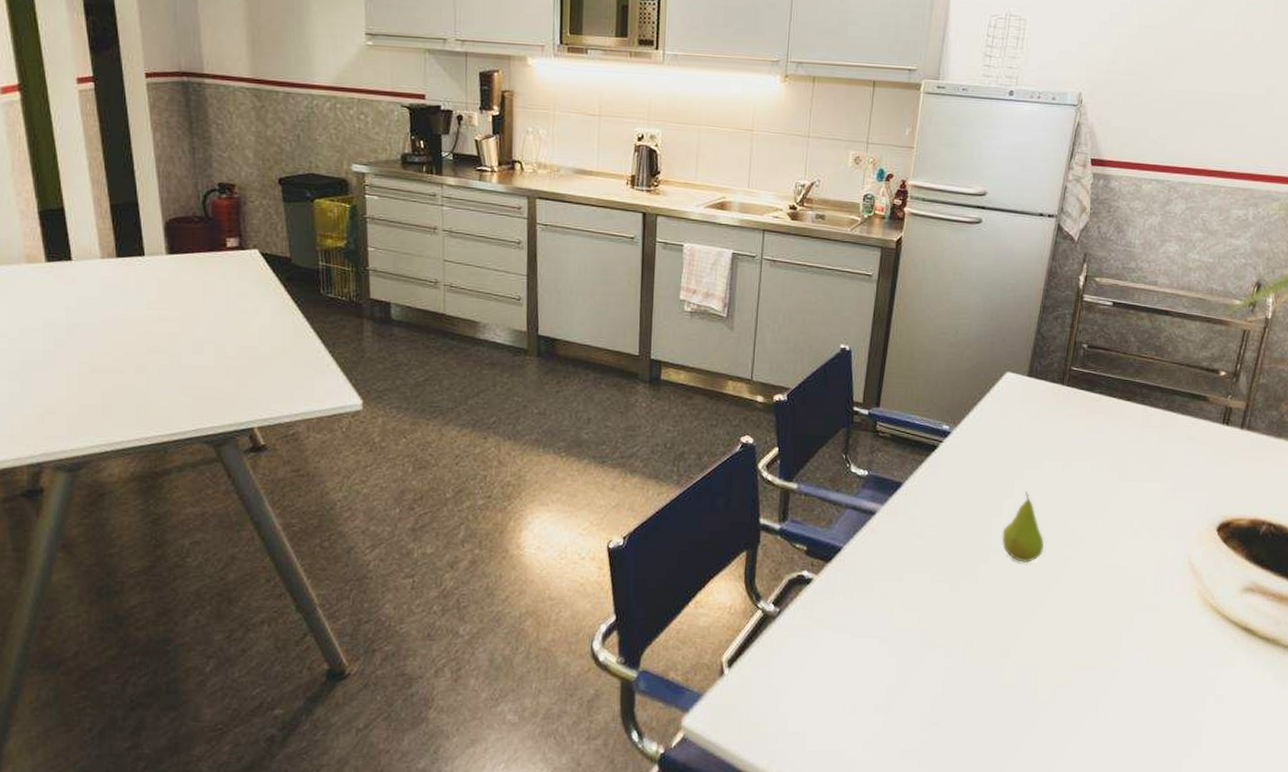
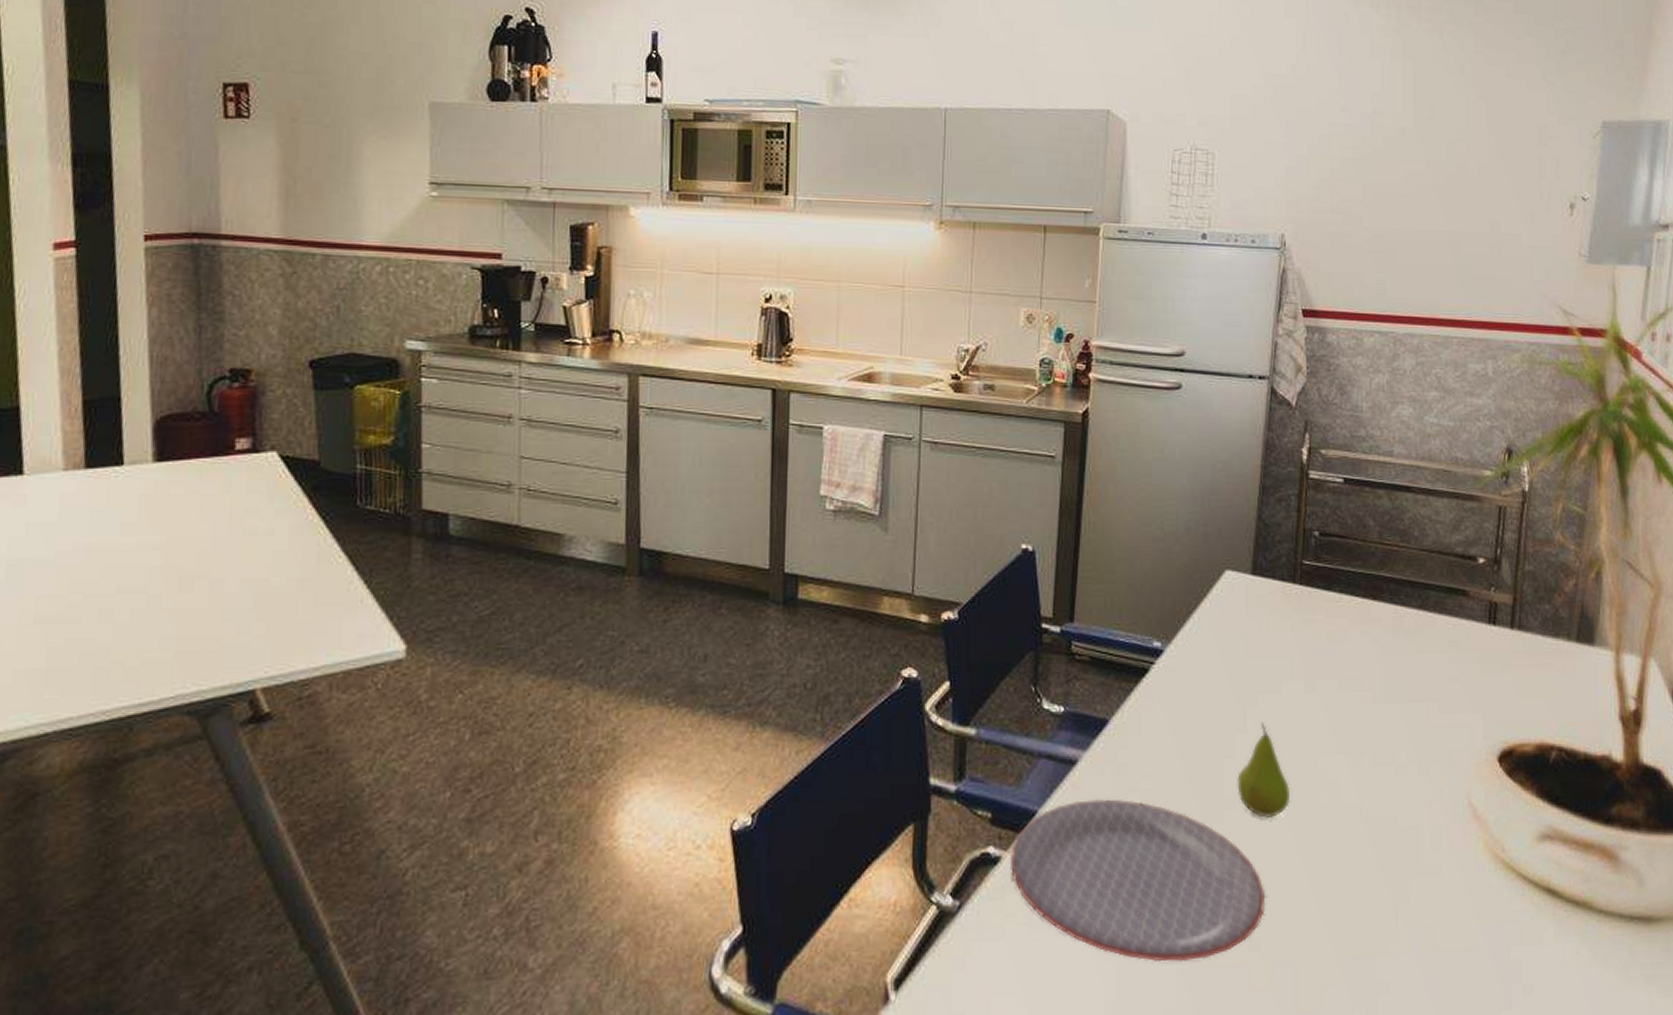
plate: none [820,541,1017,661] -> present [1011,799,1266,962]

